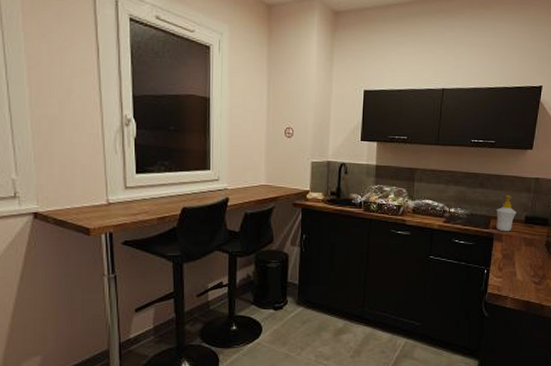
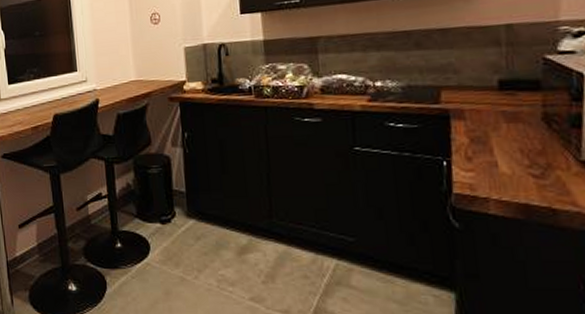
soap bottle: present [496,194,516,232] -> none [447,53,482,106]

